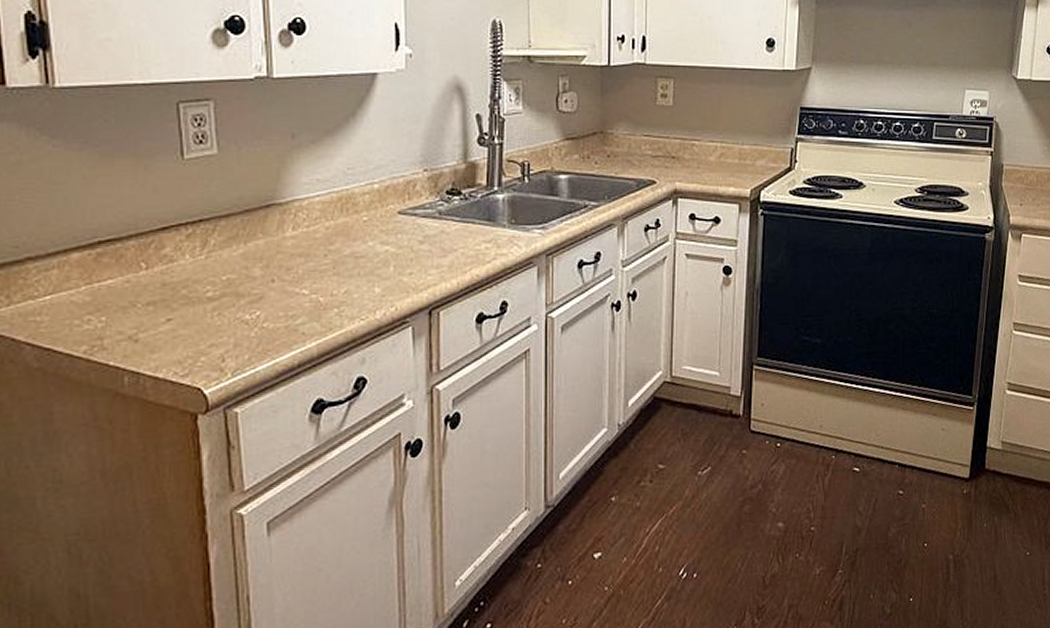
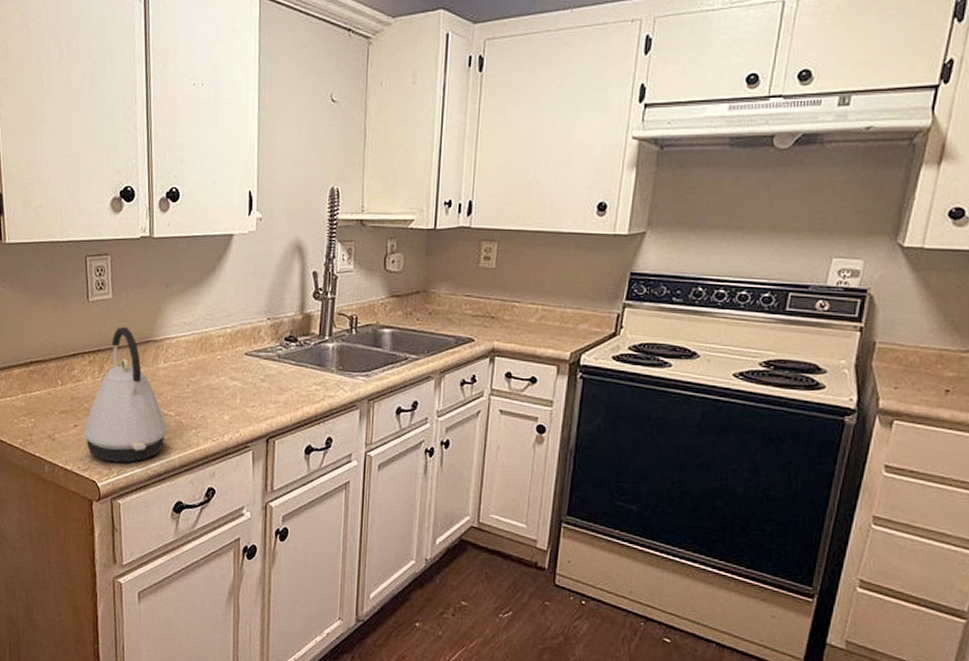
kettle: none [181,189,299,361] -> present [83,327,167,463]

